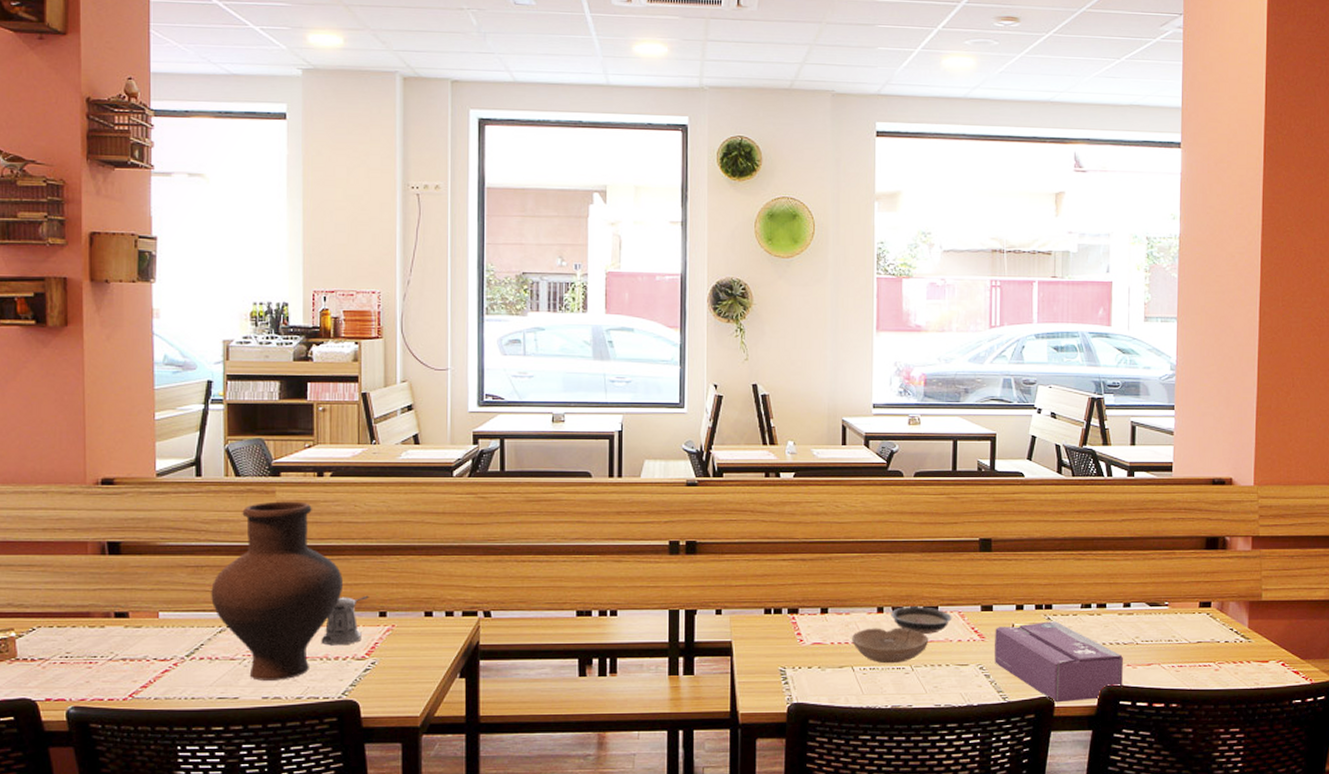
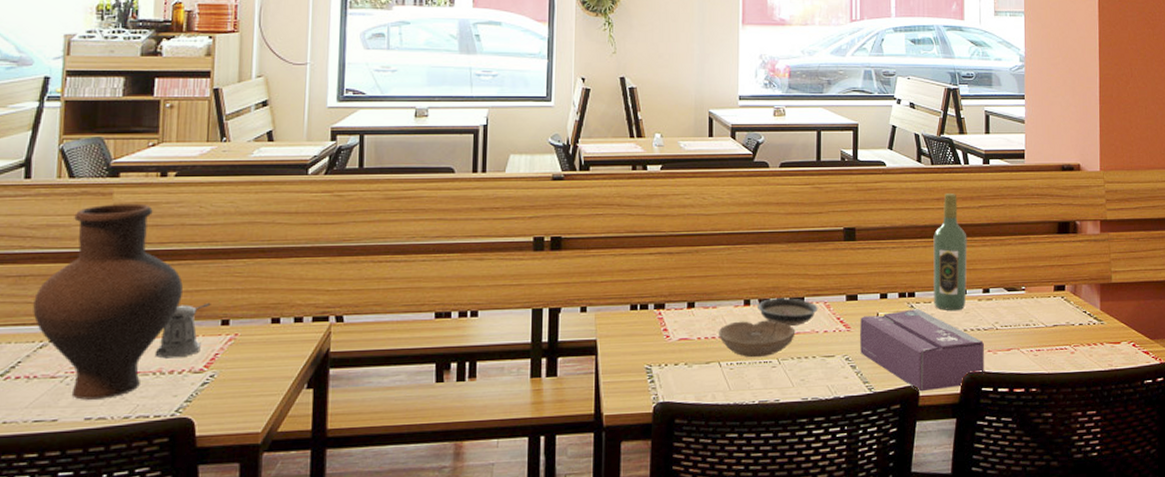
wine bottle: none [1072,506,1108,625] -> present [933,193,967,311]

